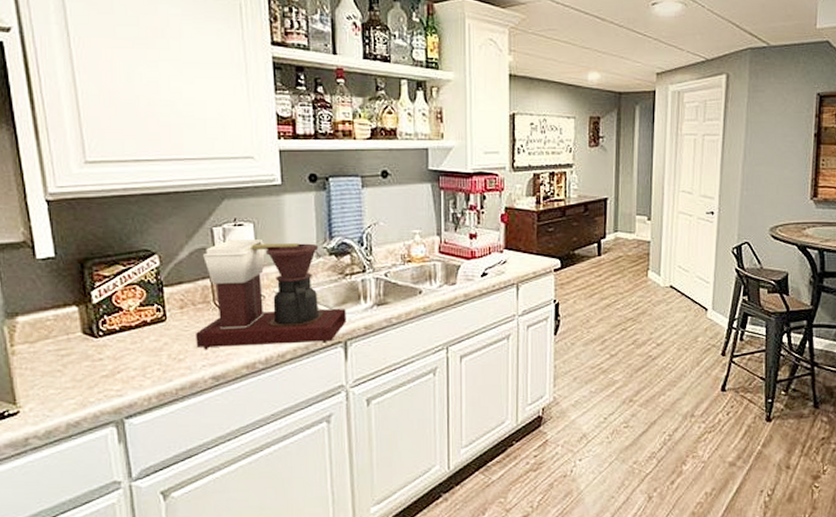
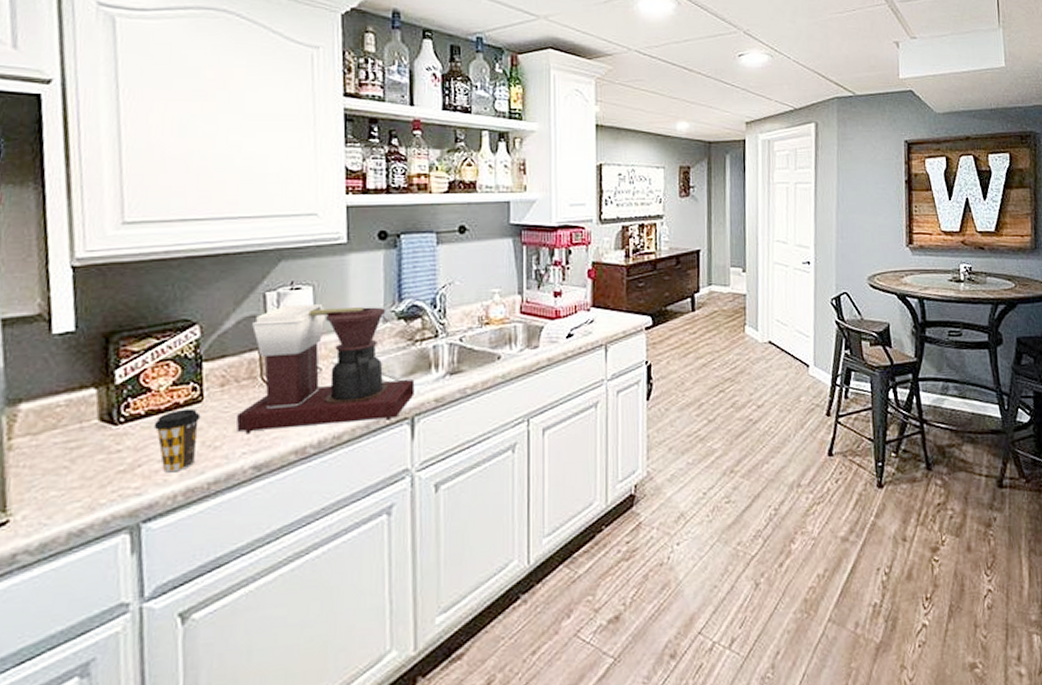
coffee cup: none [127,326,165,379] -> present [153,408,201,473]

